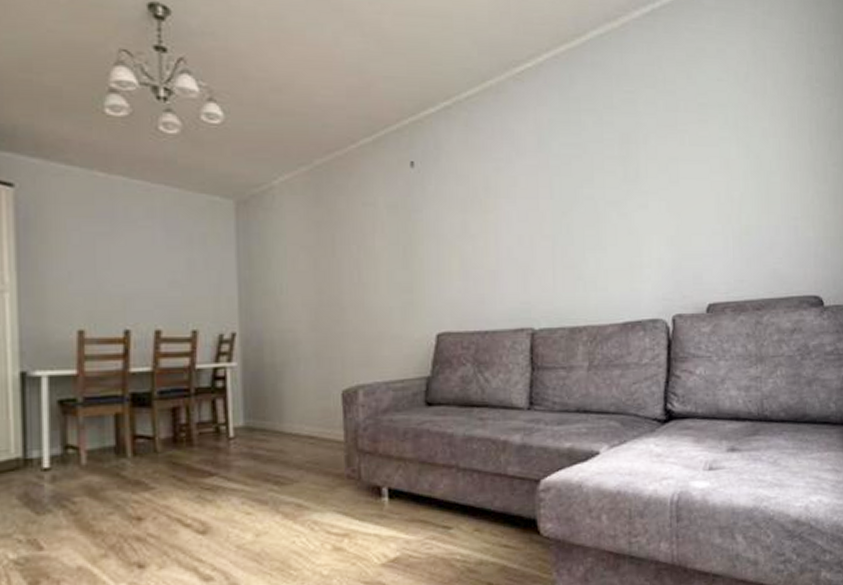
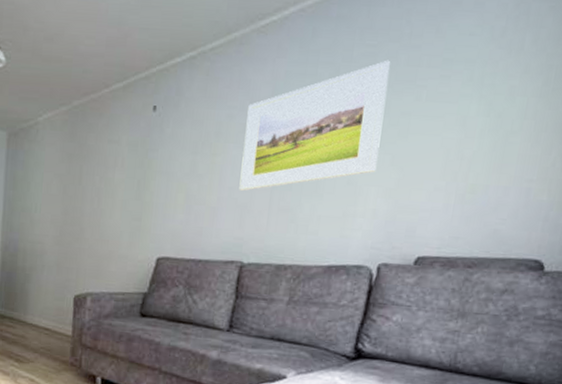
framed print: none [515,105,654,250] -> present [239,60,390,192]

